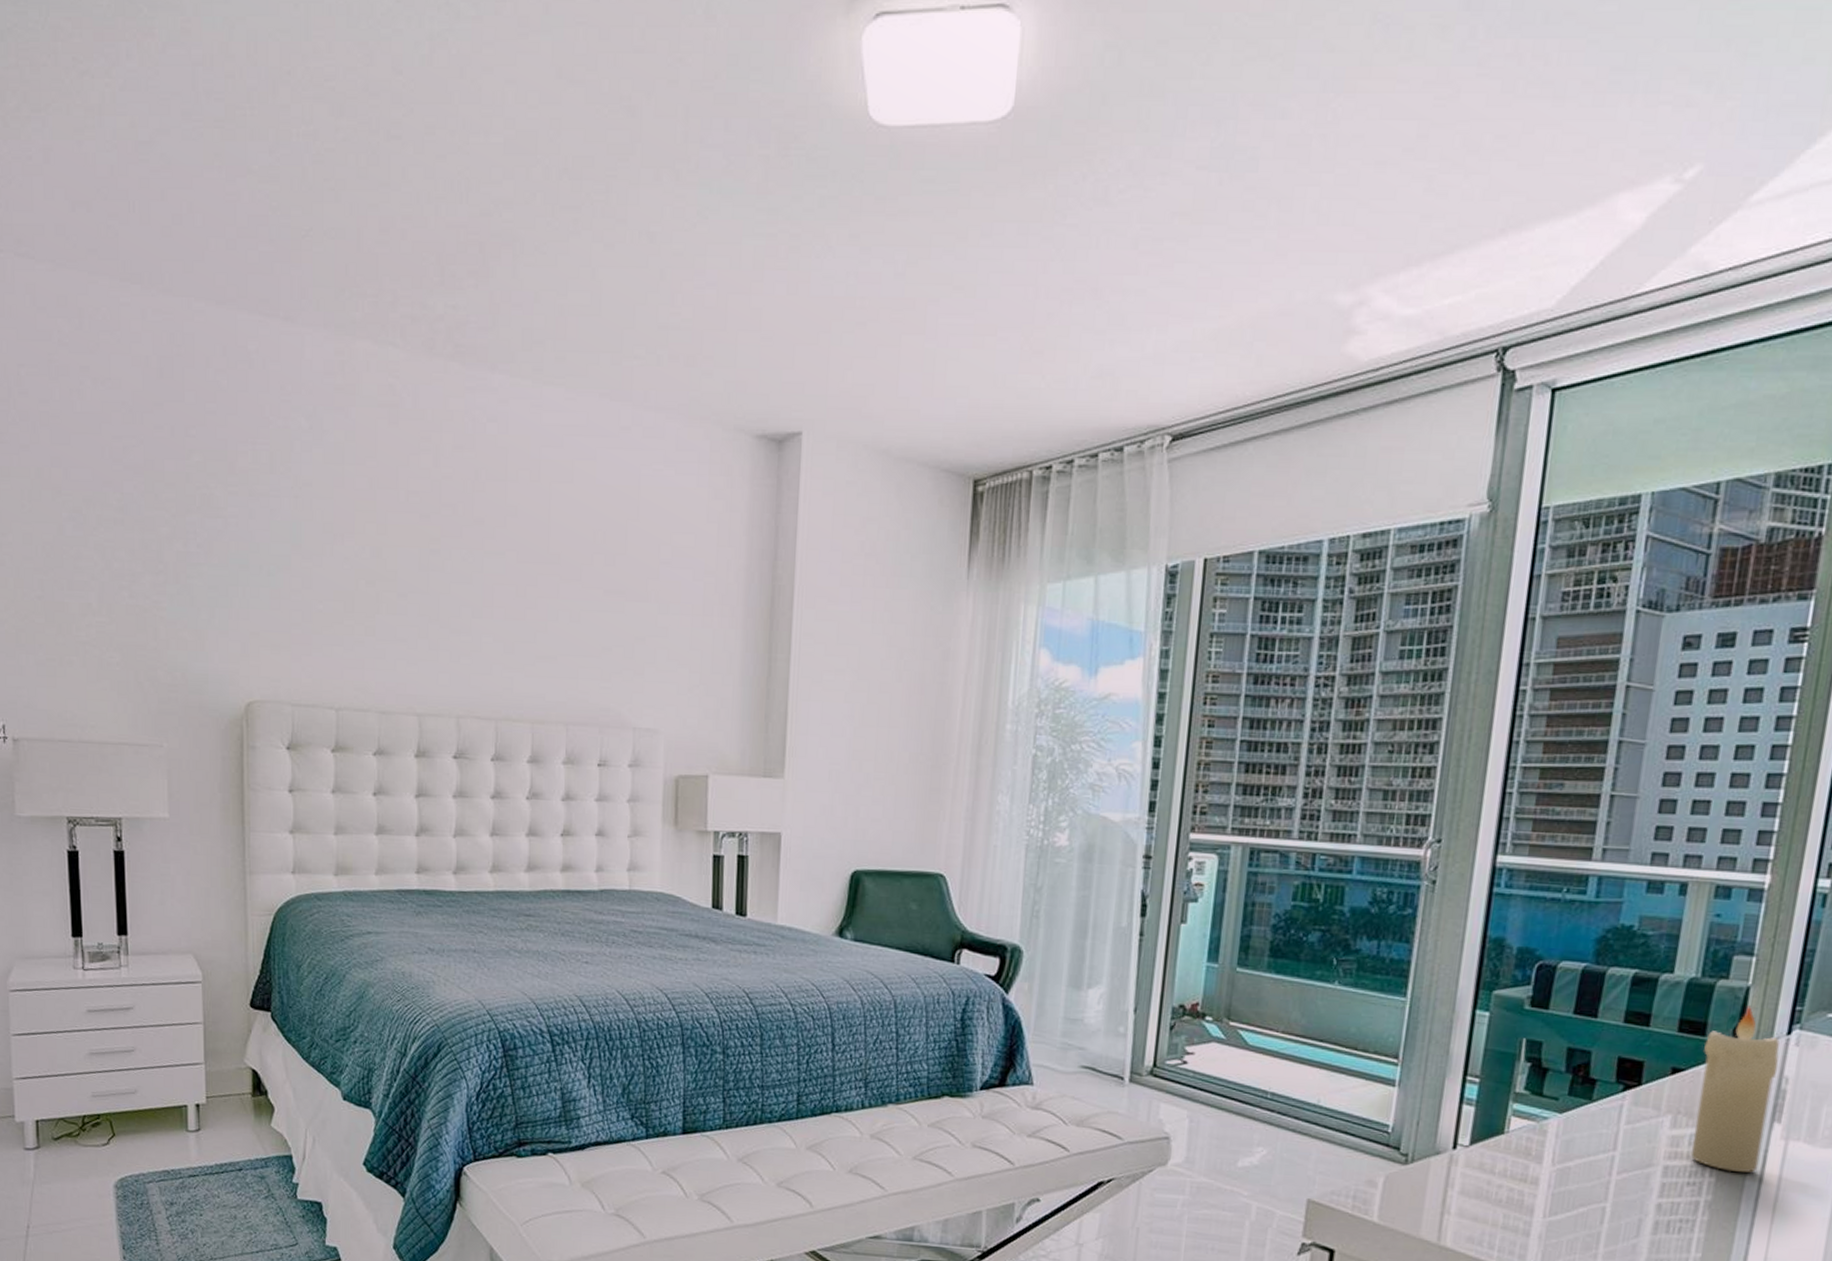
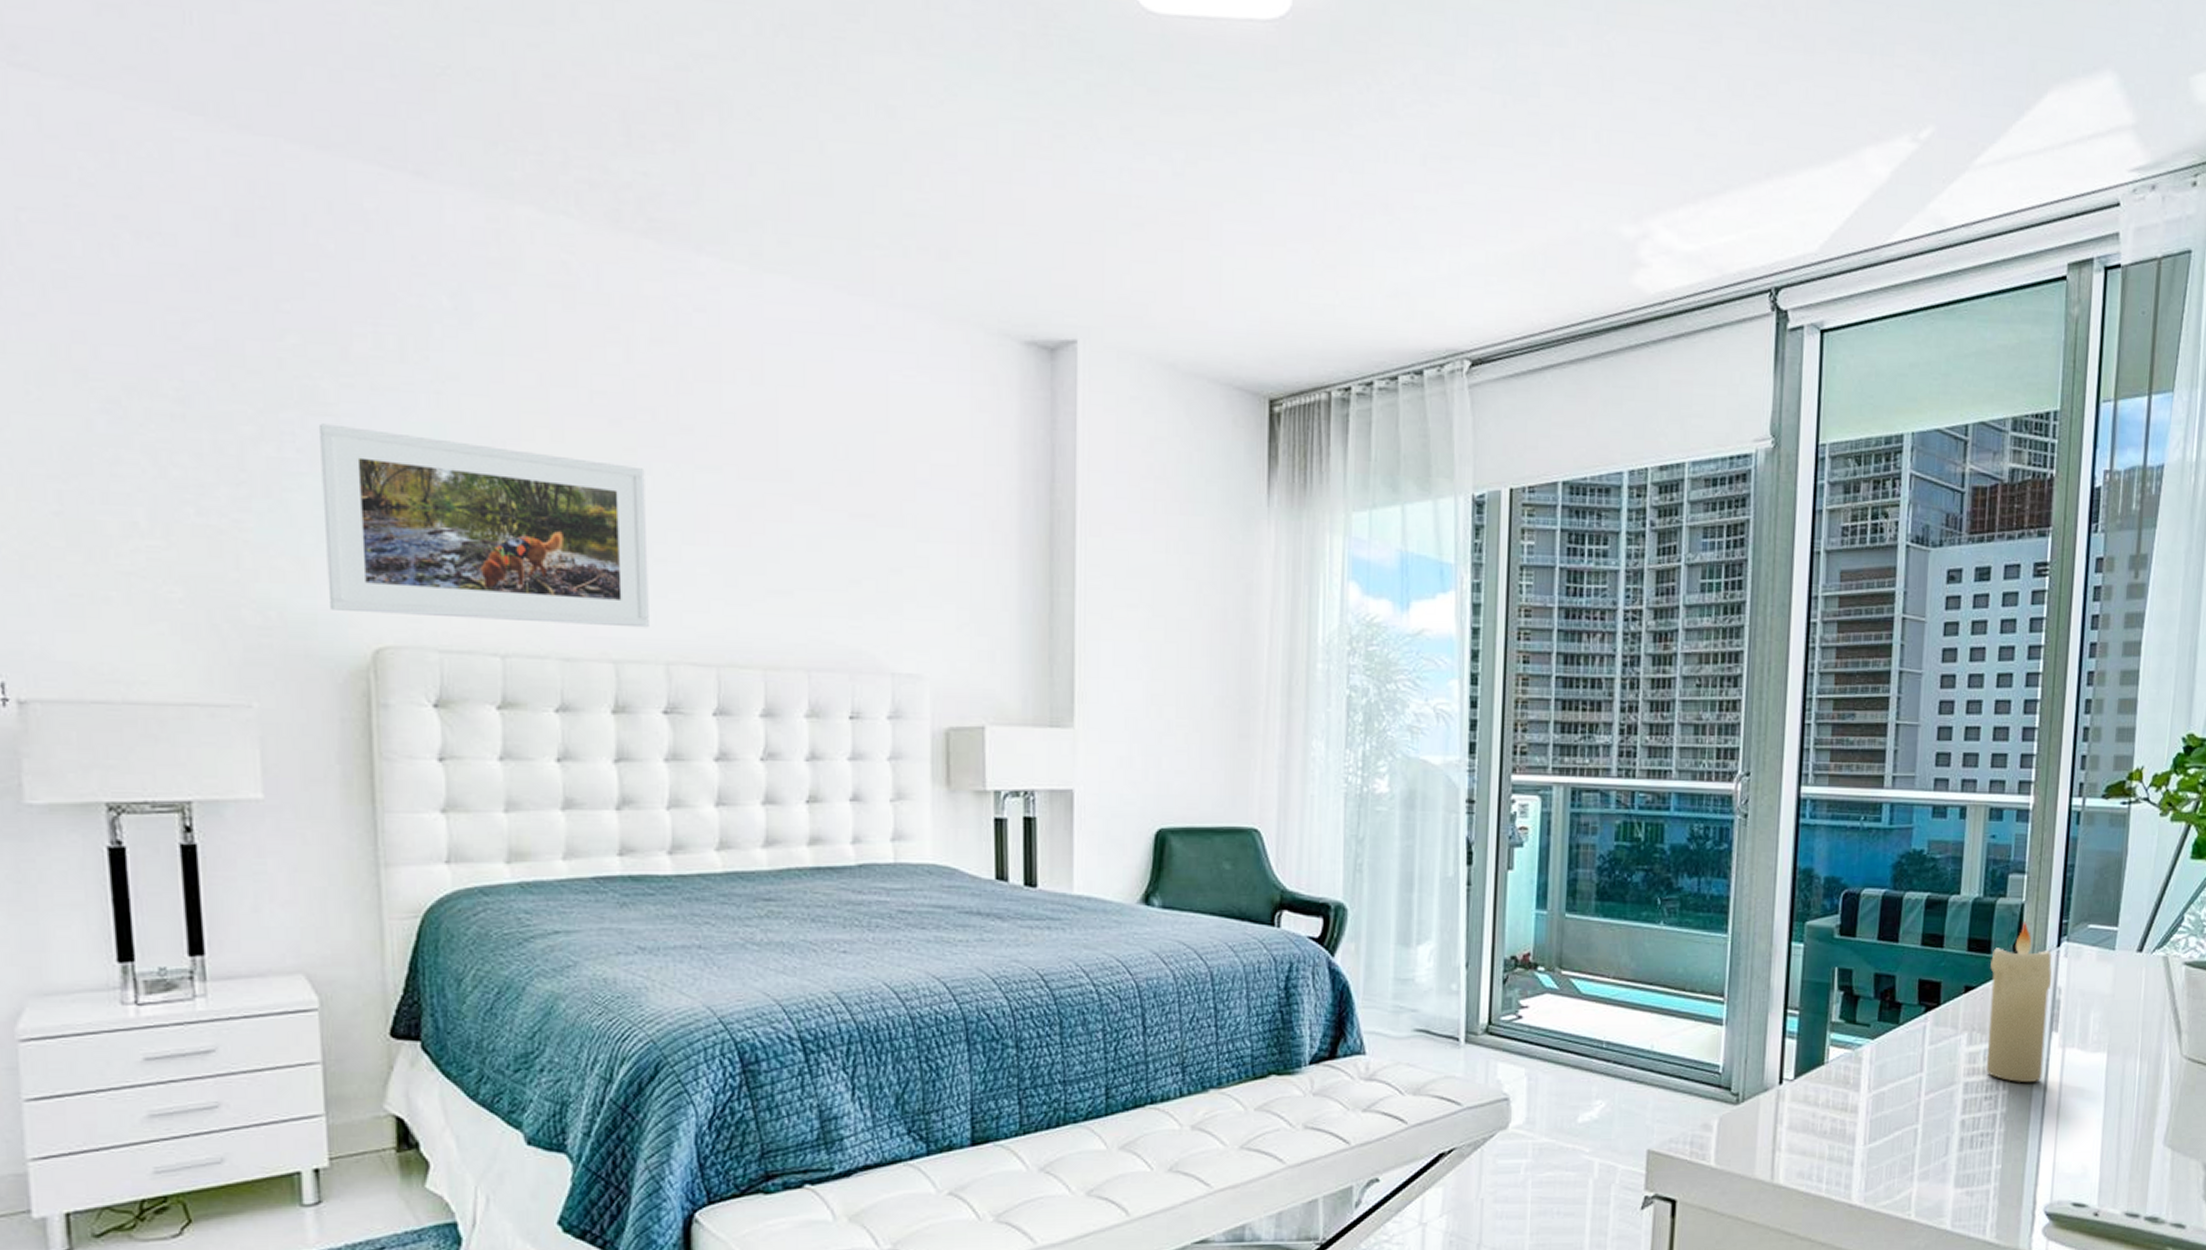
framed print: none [212,524,446,687] -> present [318,423,649,628]

